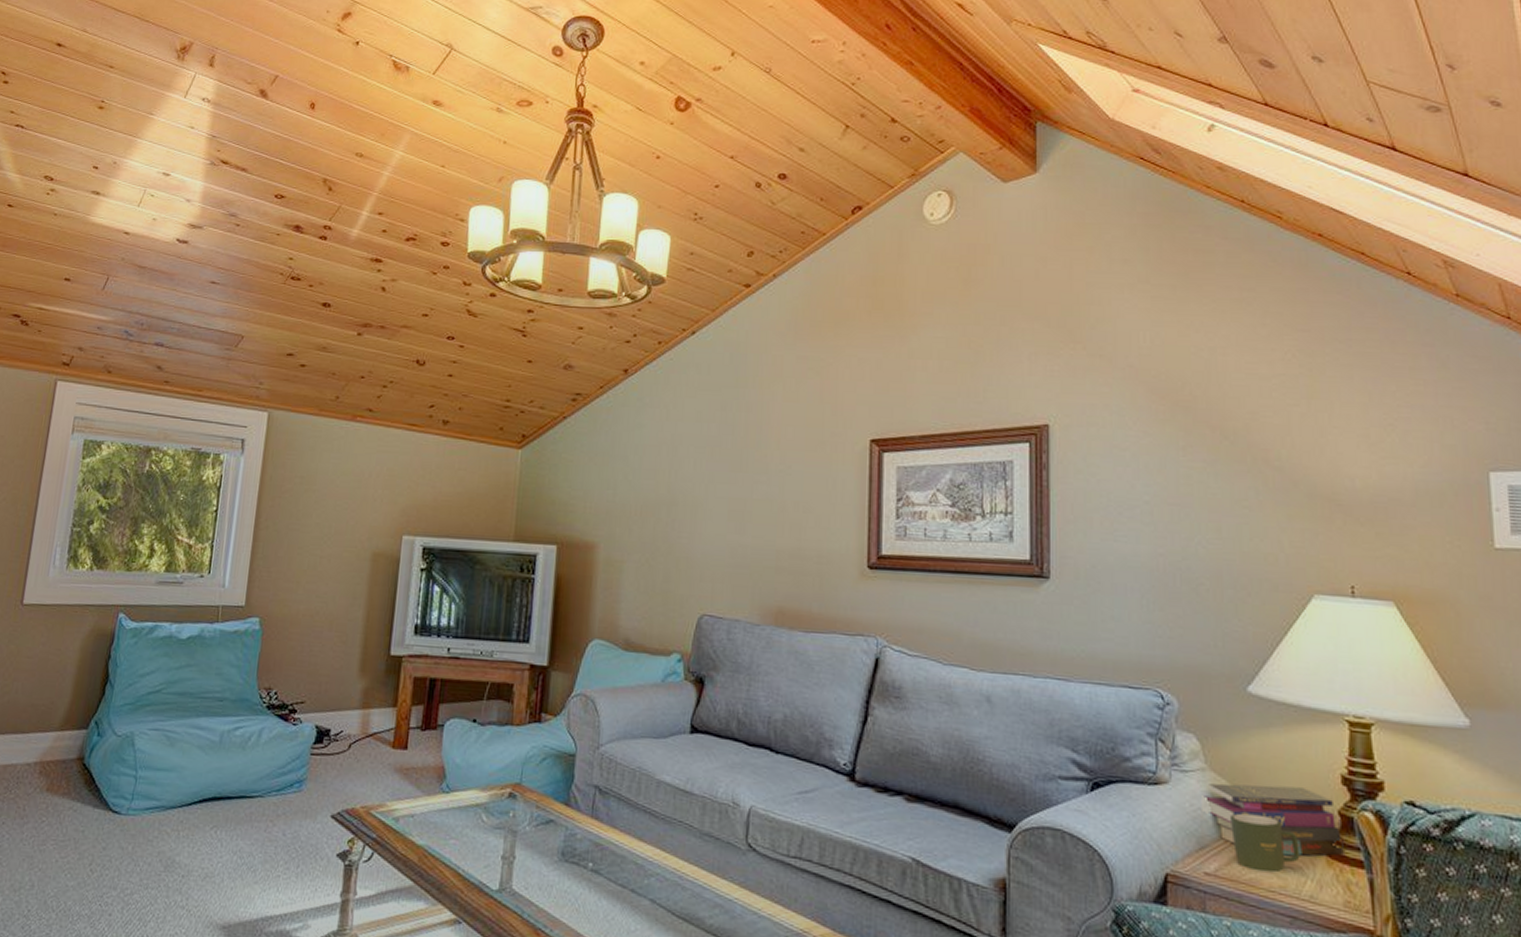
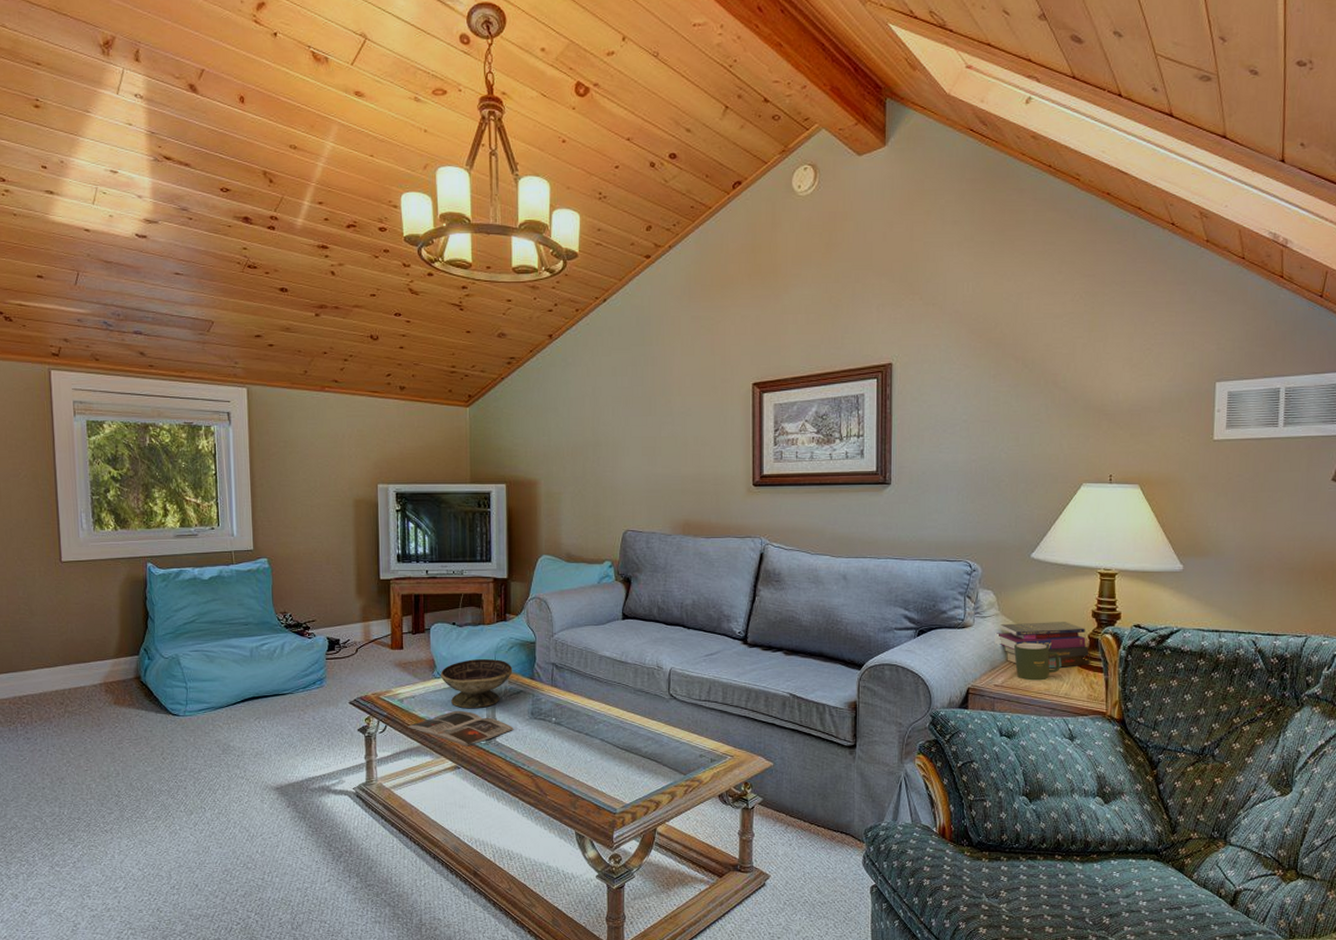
magazine: none [400,839,537,894] -> present [408,710,514,748]
decorative bowl: none [449,771,543,840] -> present [440,659,513,709]

